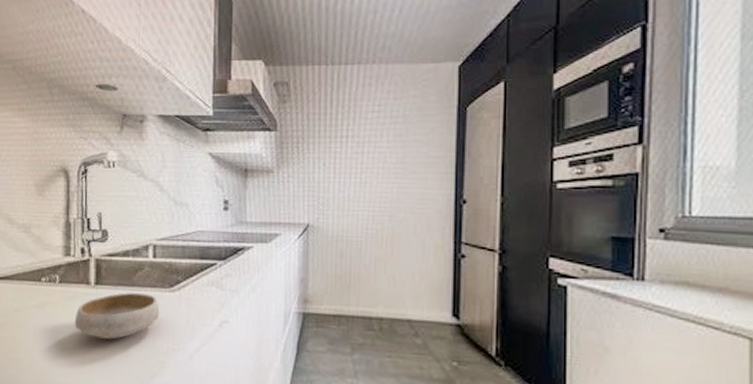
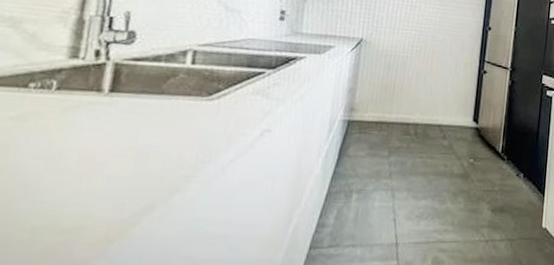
bowl: present [74,293,160,340] -> none [71,101,192,155]

